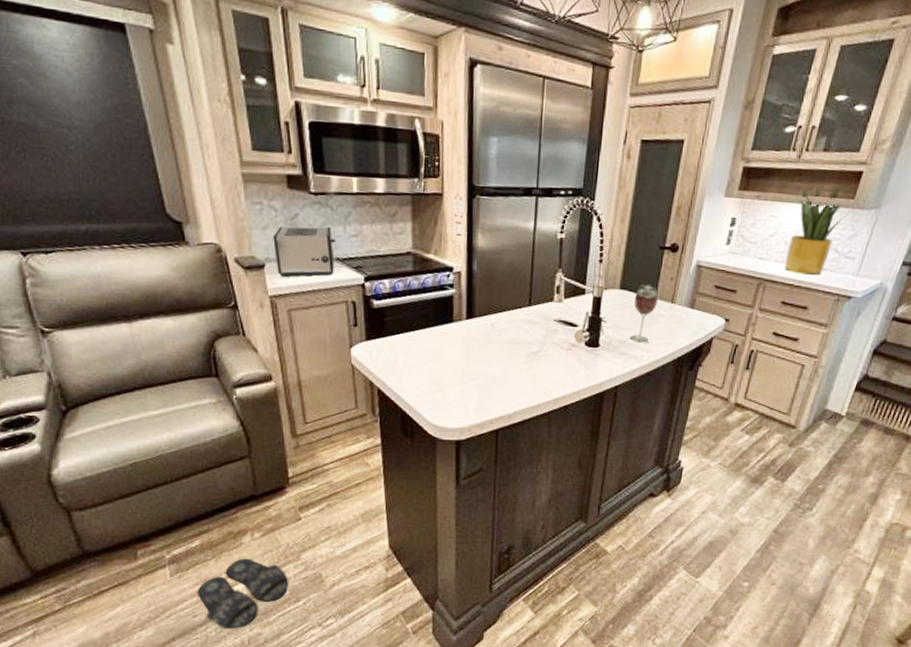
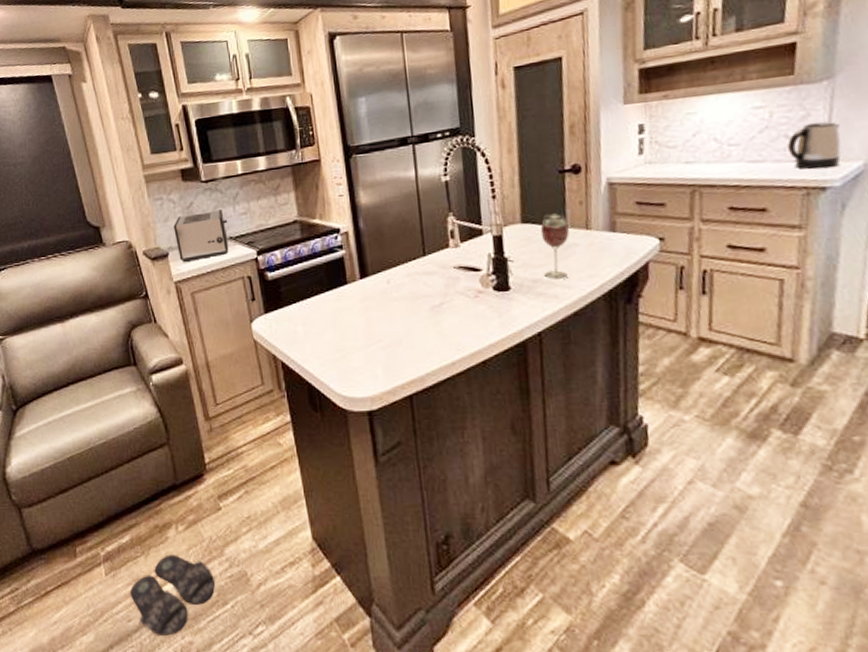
planter: present [784,185,847,275] -> none [719,65,790,172]
kettle: none [834,242,873,282] -> present [788,121,841,169]

